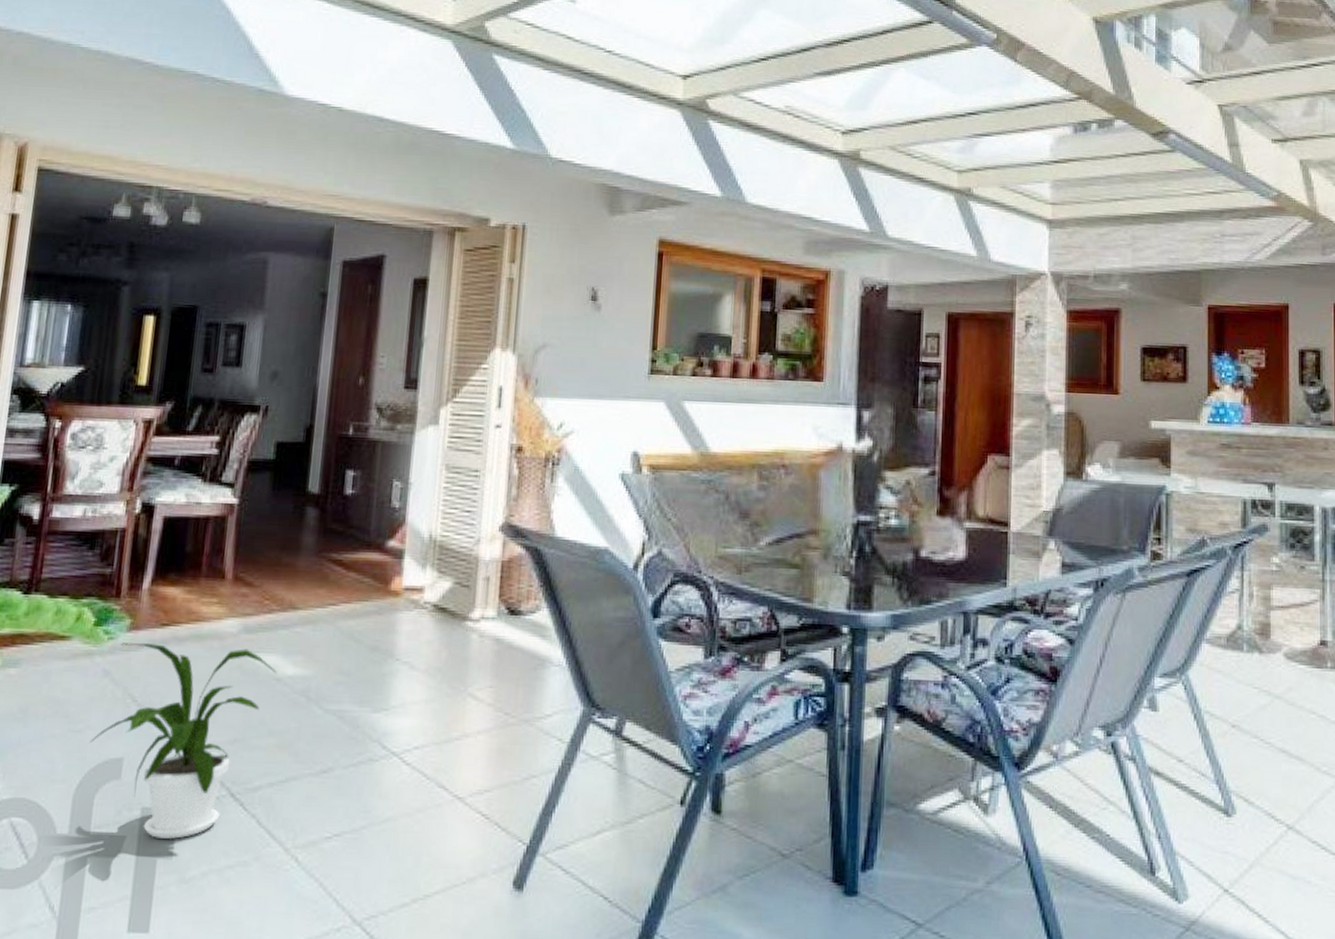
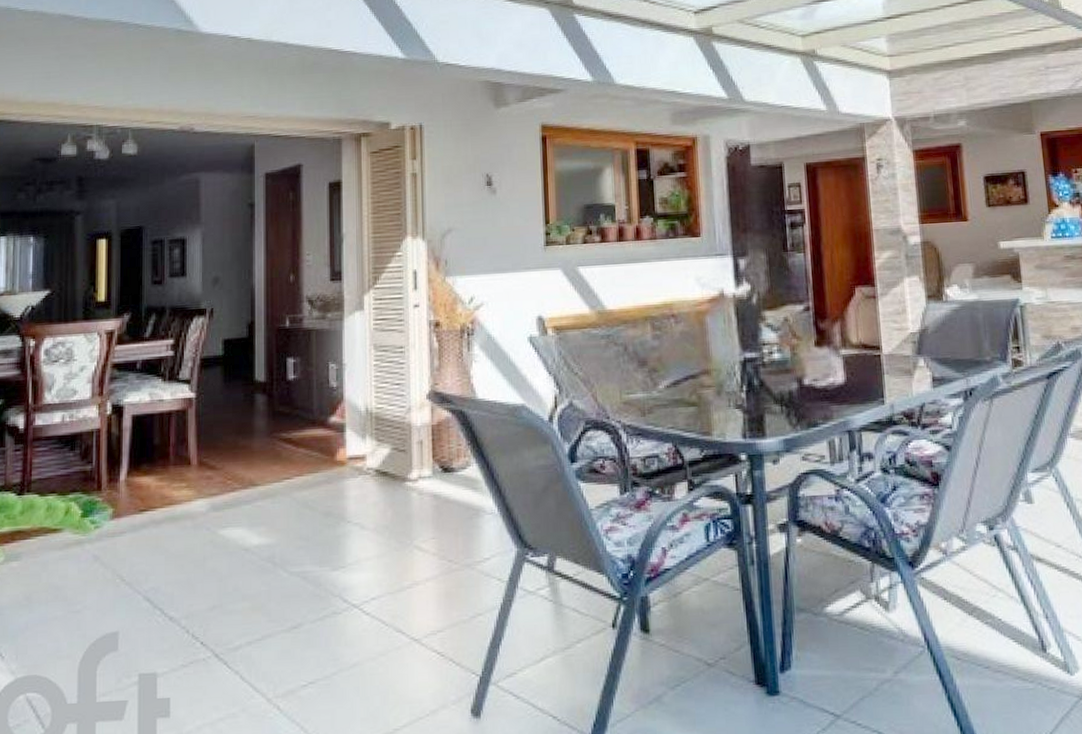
house plant: present [90,643,277,839] -> none [88,525,244,700]

